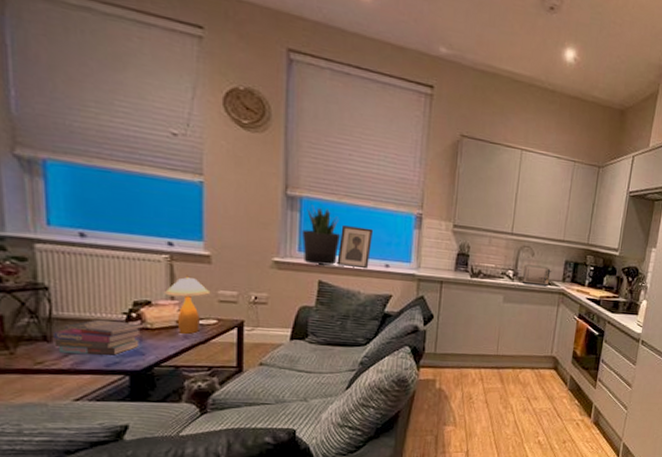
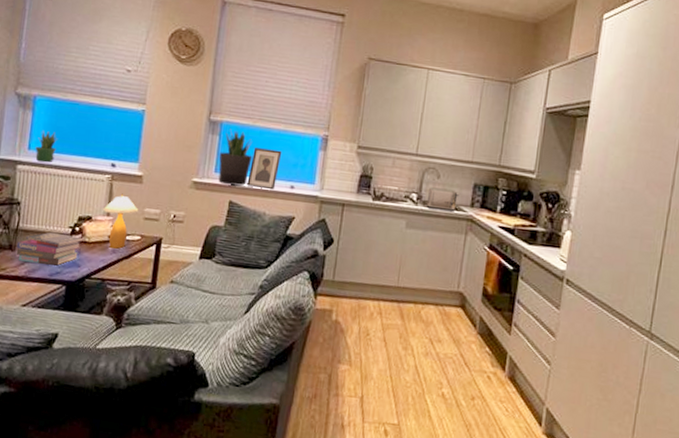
planter: none [57,203,88,242] -> present [35,131,57,163]

